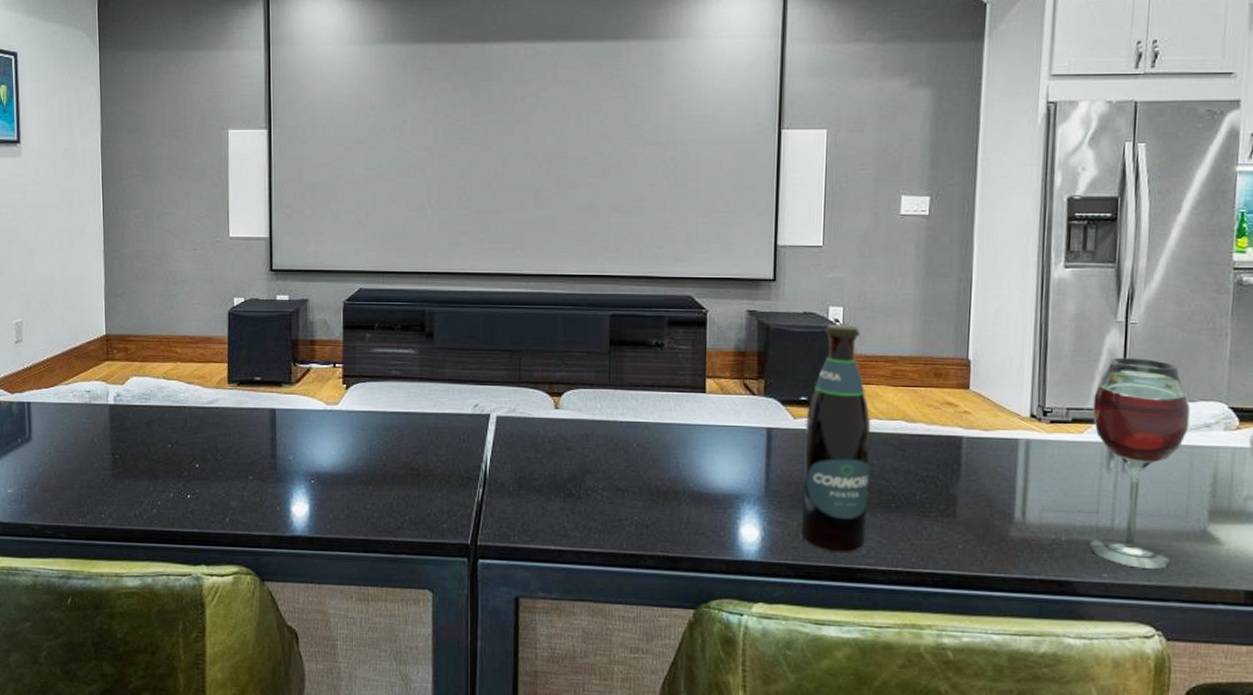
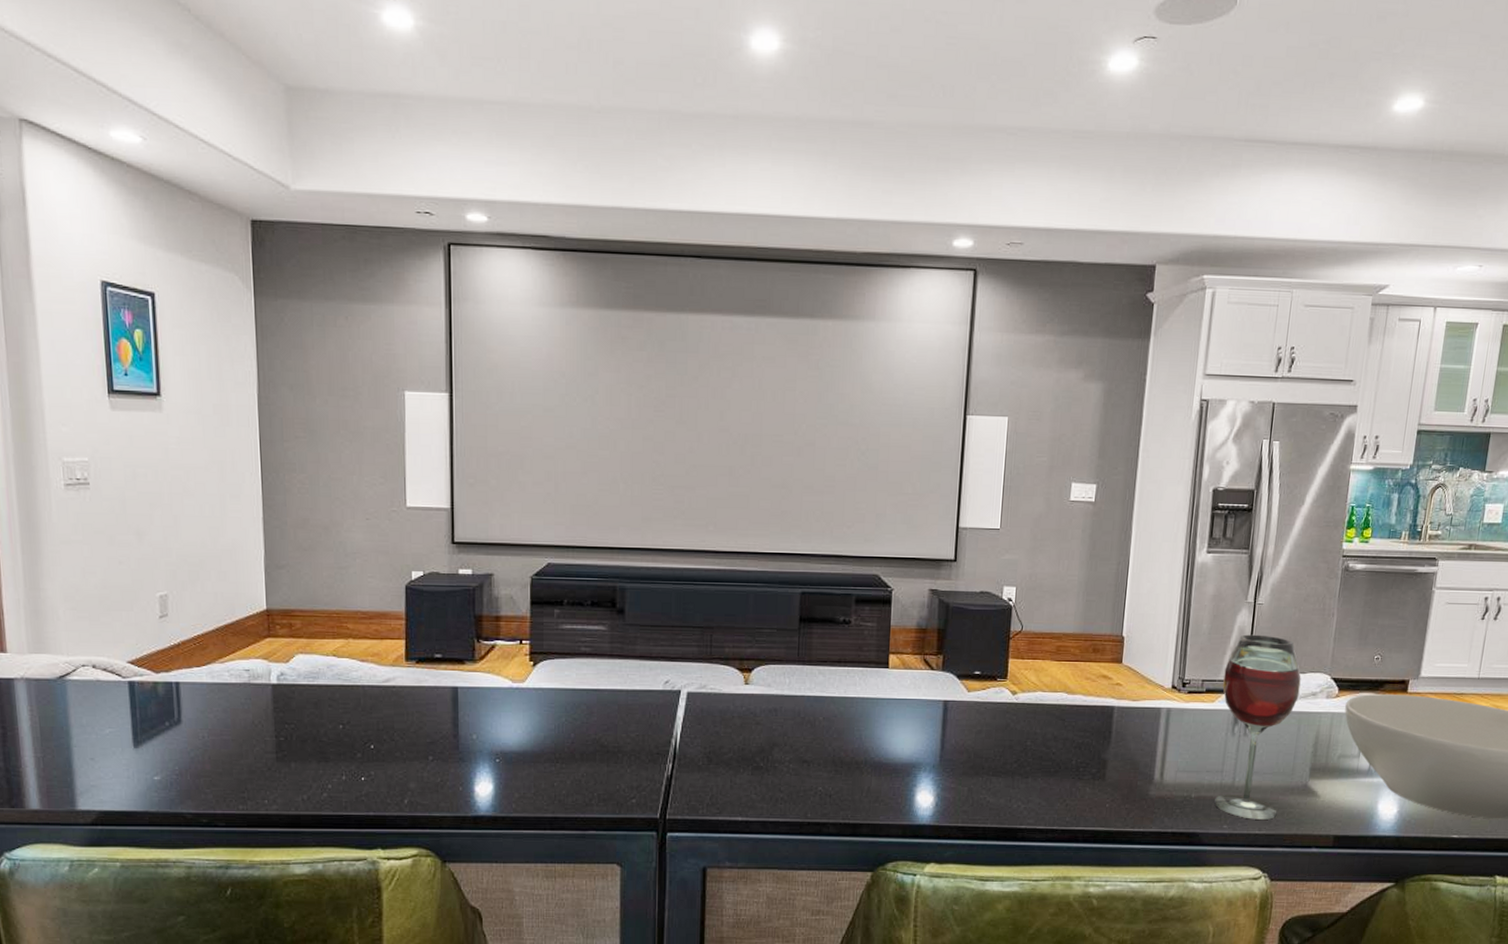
bottle: present [801,324,871,552] -> none [970,602,1037,814]

